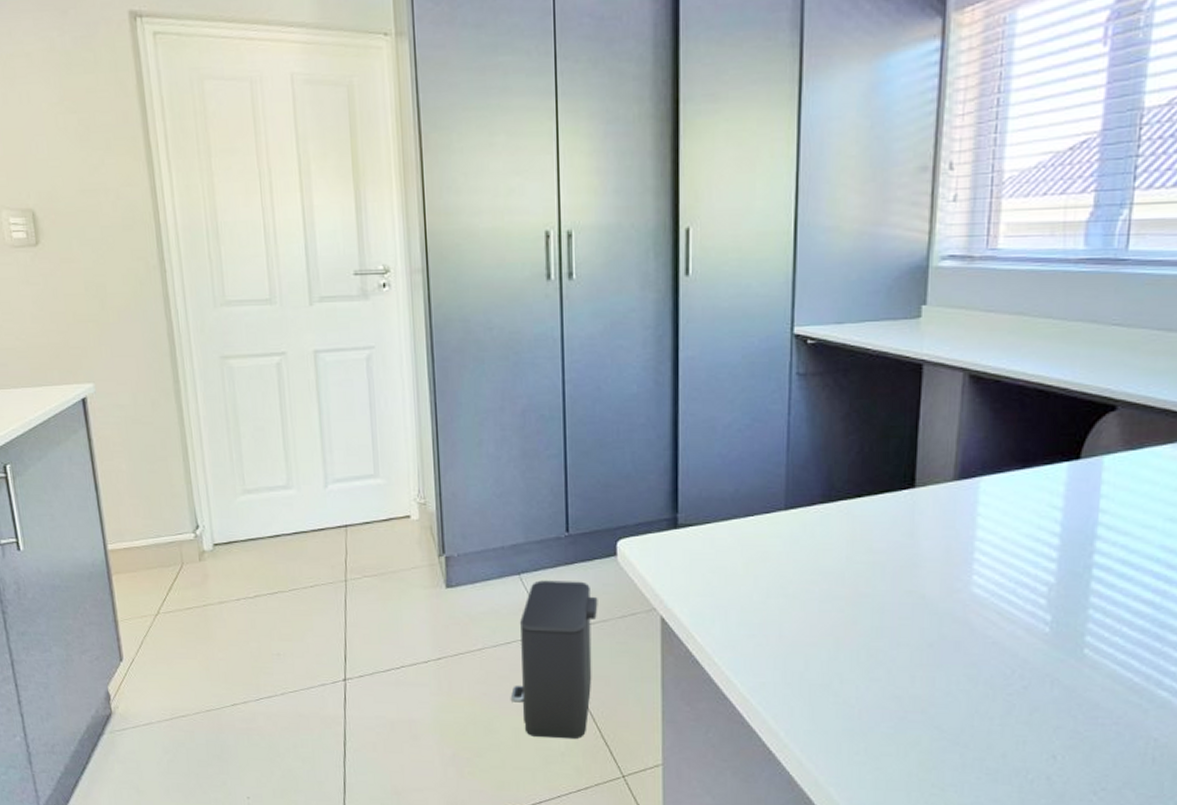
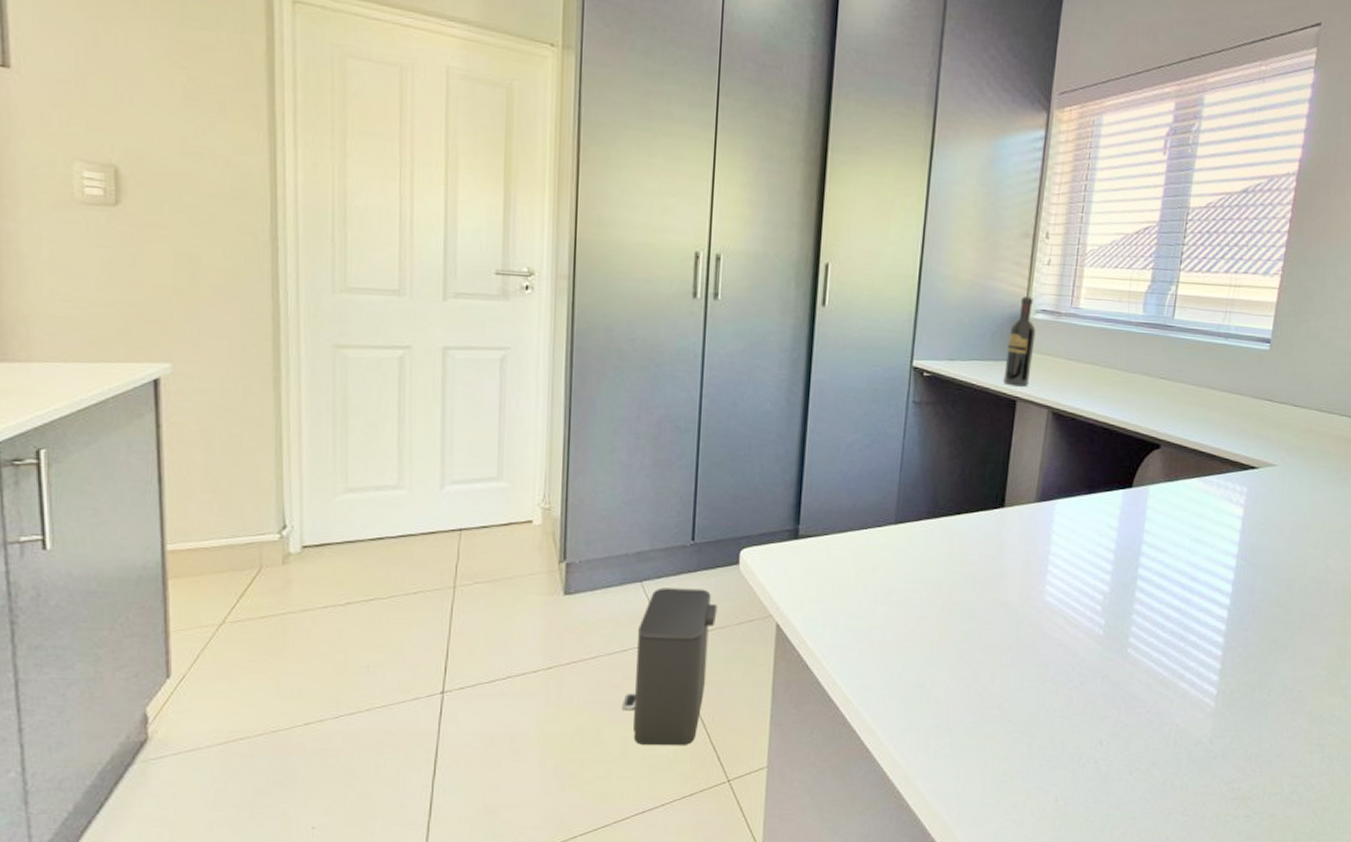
wine bottle: none [905,241,943,348] -> present [1003,296,1036,387]

